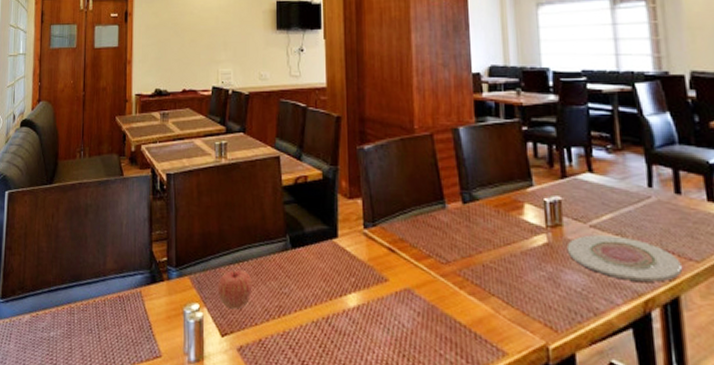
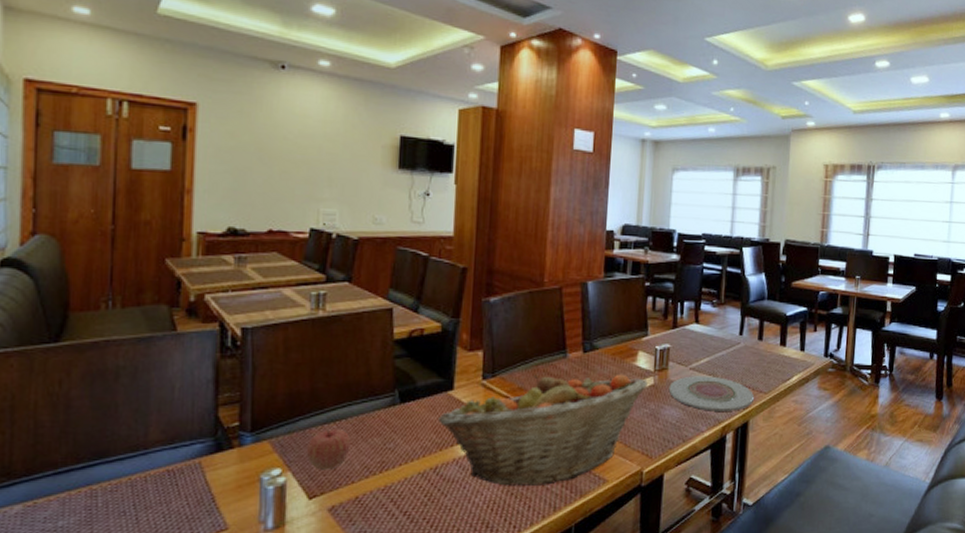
fruit basket: none [326,227,540,350] -> present [438,374,648,486]

